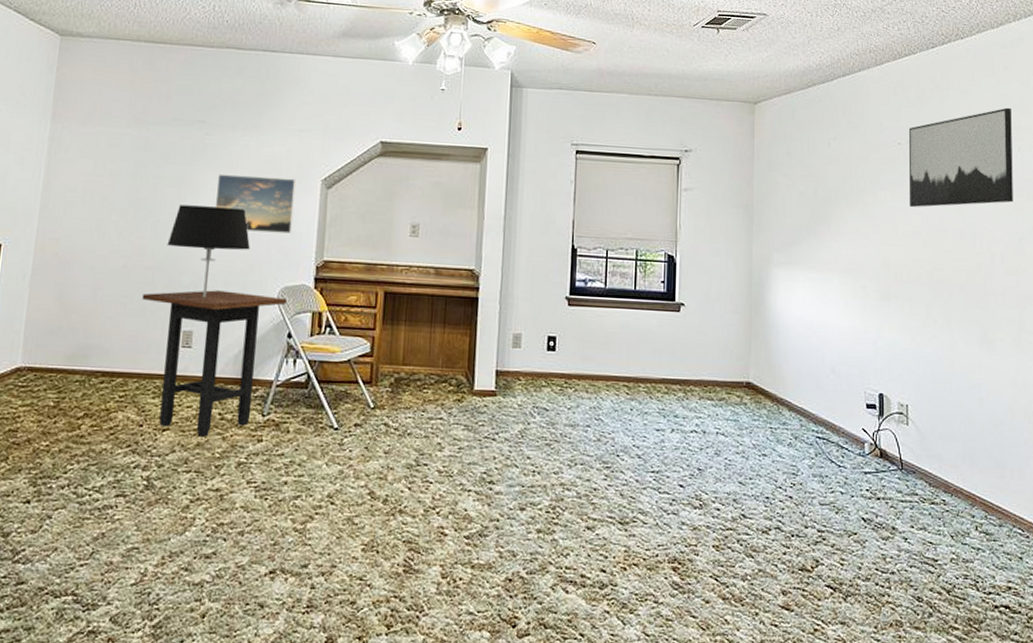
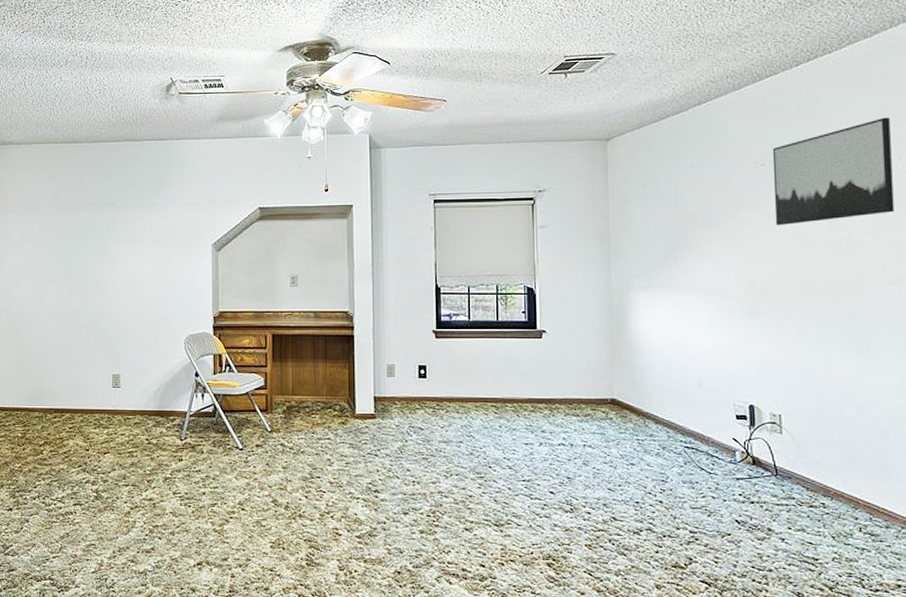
side table: present [141,290,287,437] -> none [78,341,192,458]
table lamp: present [167,205,251,299] -> none [93,273,159,348]
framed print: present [214,174,297,234] -> none [127,245,192,291]

